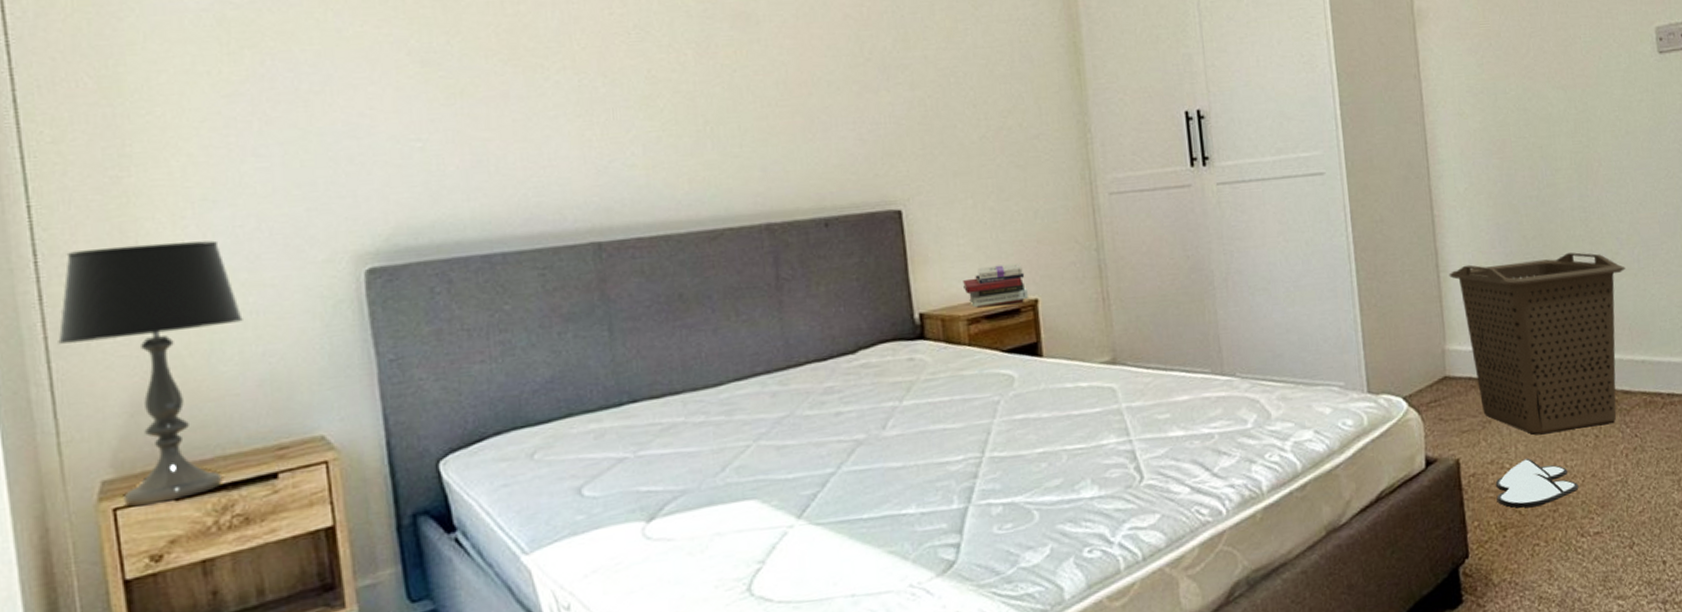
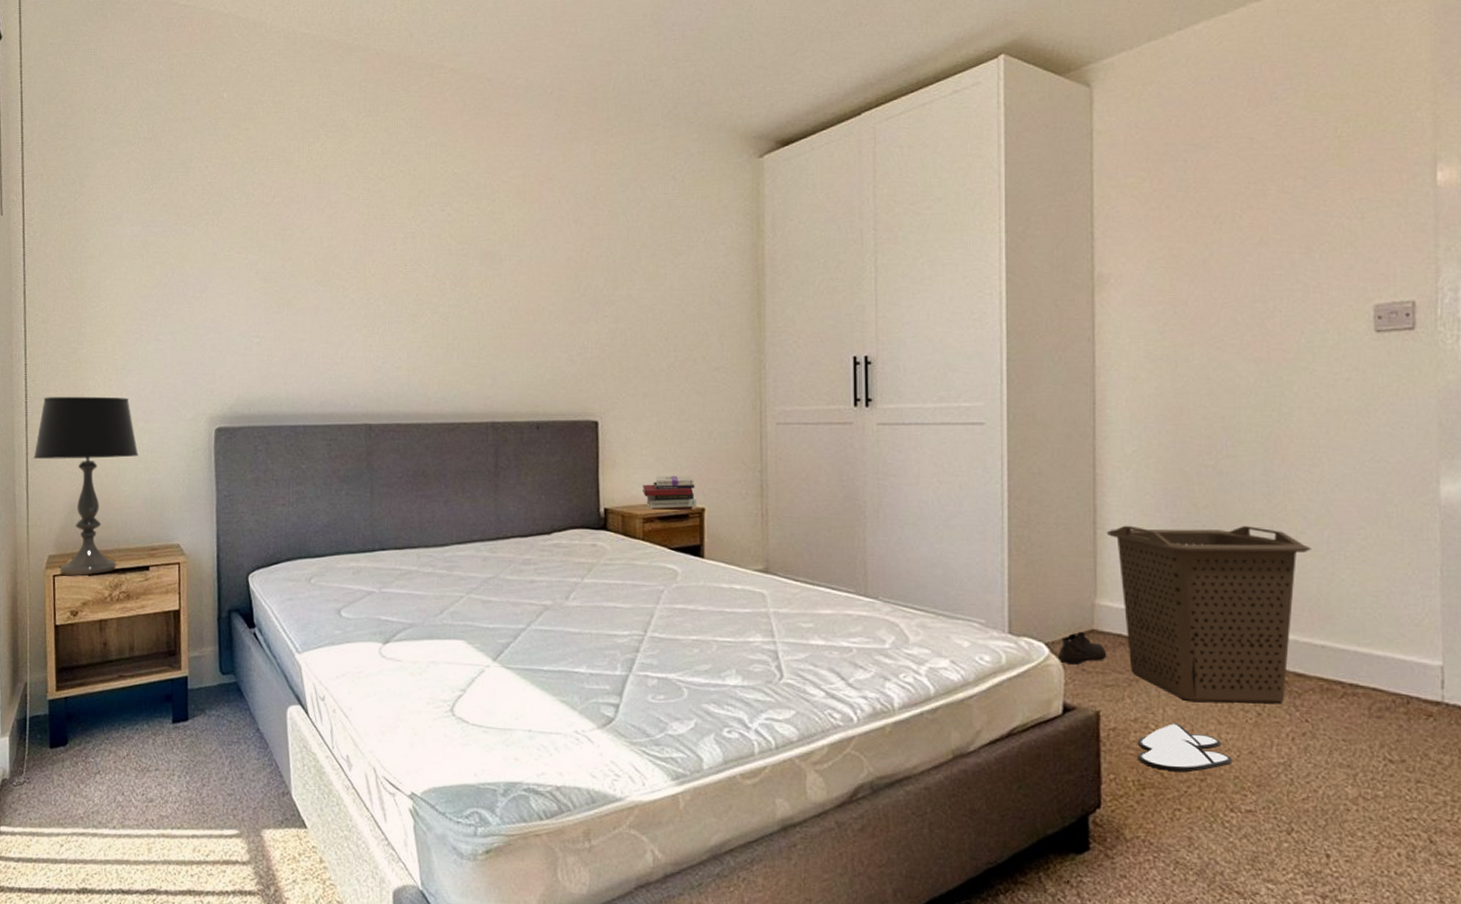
shoe: none [1416,380,1461,416] -> present [1059,632,1107,665]

